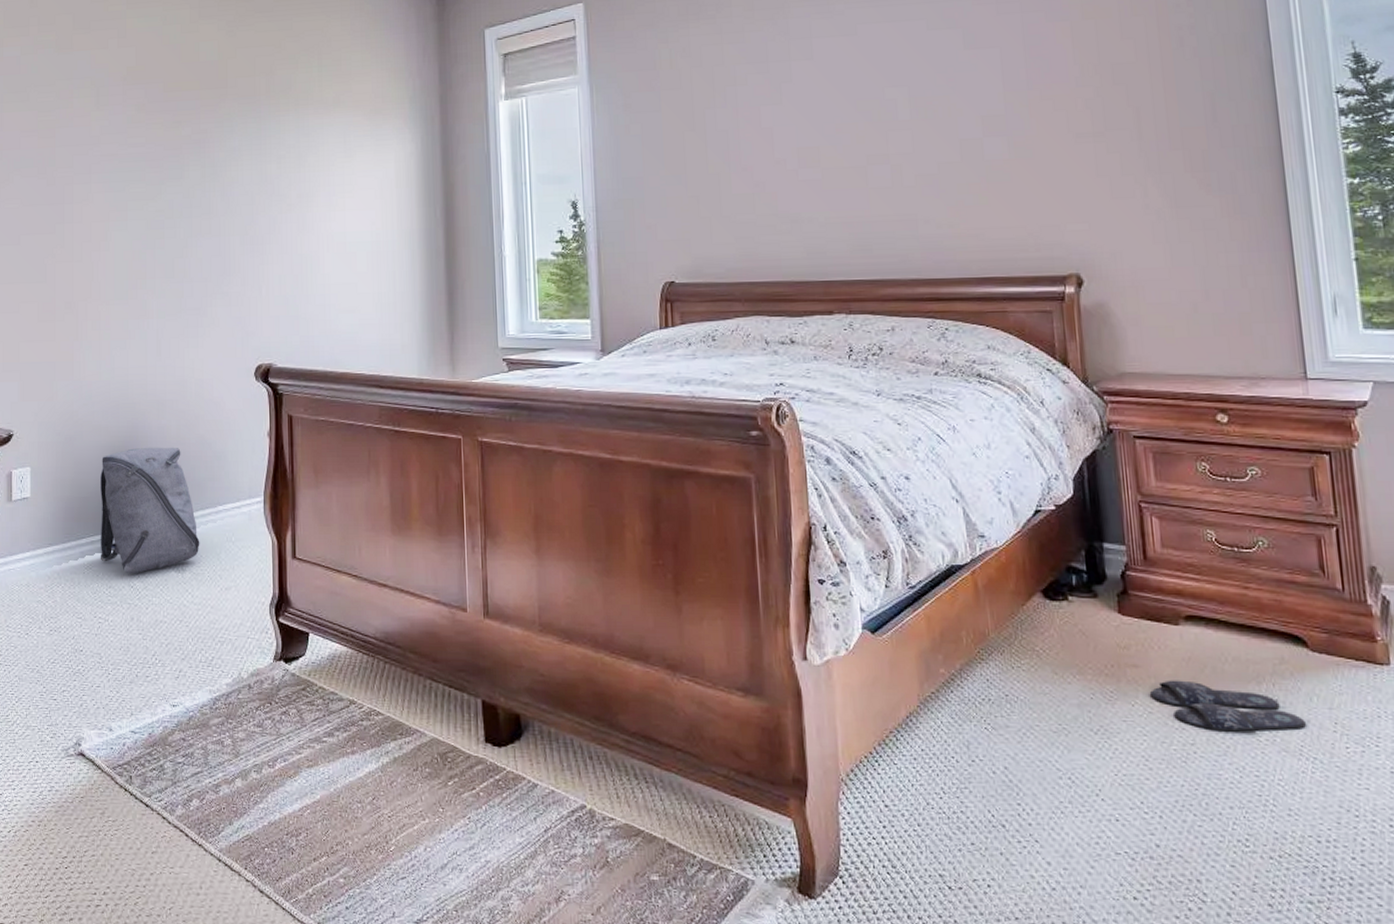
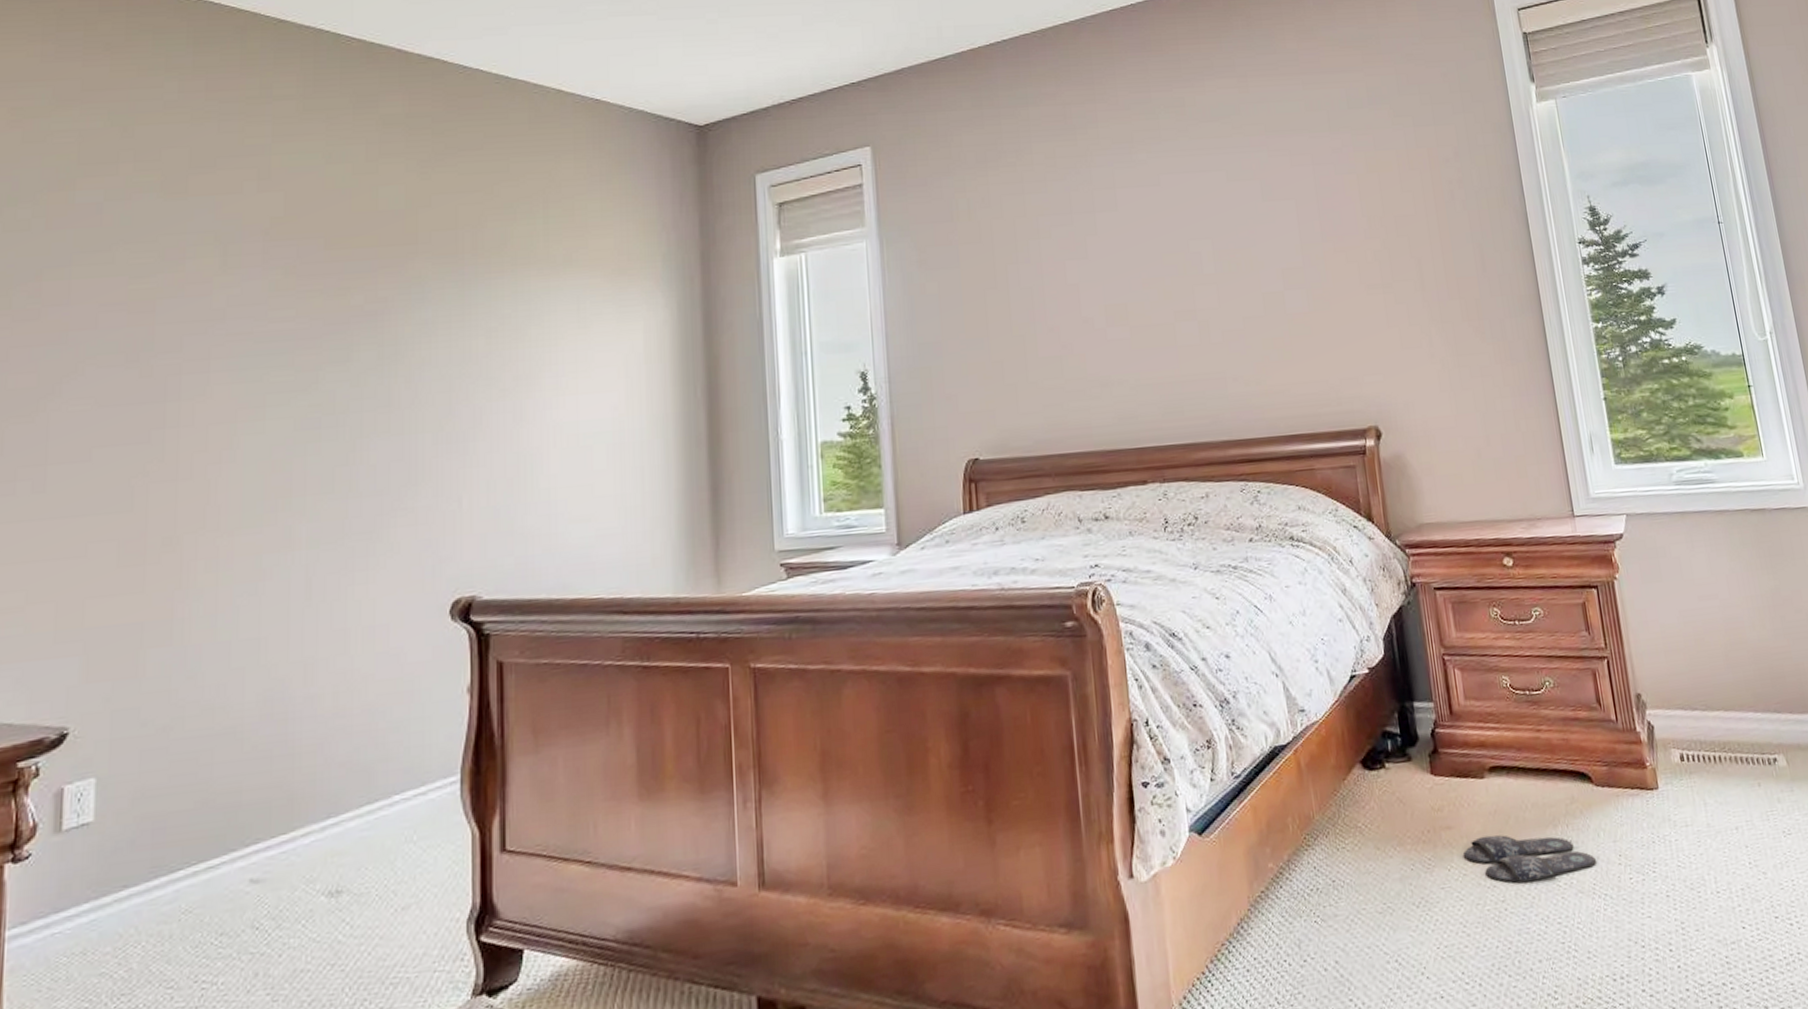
backpack: present [100,447,200,573] -> none [206,723,365,910]

